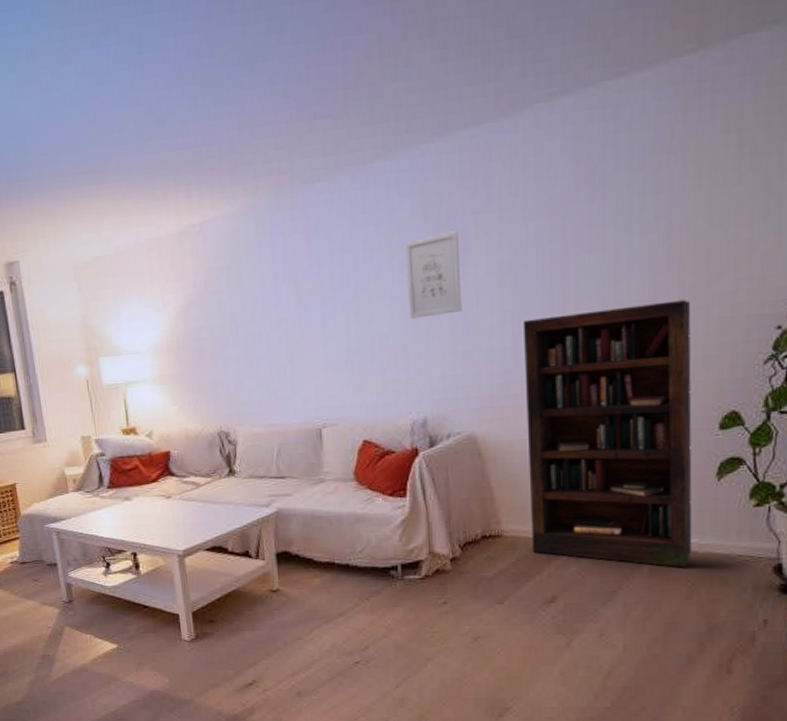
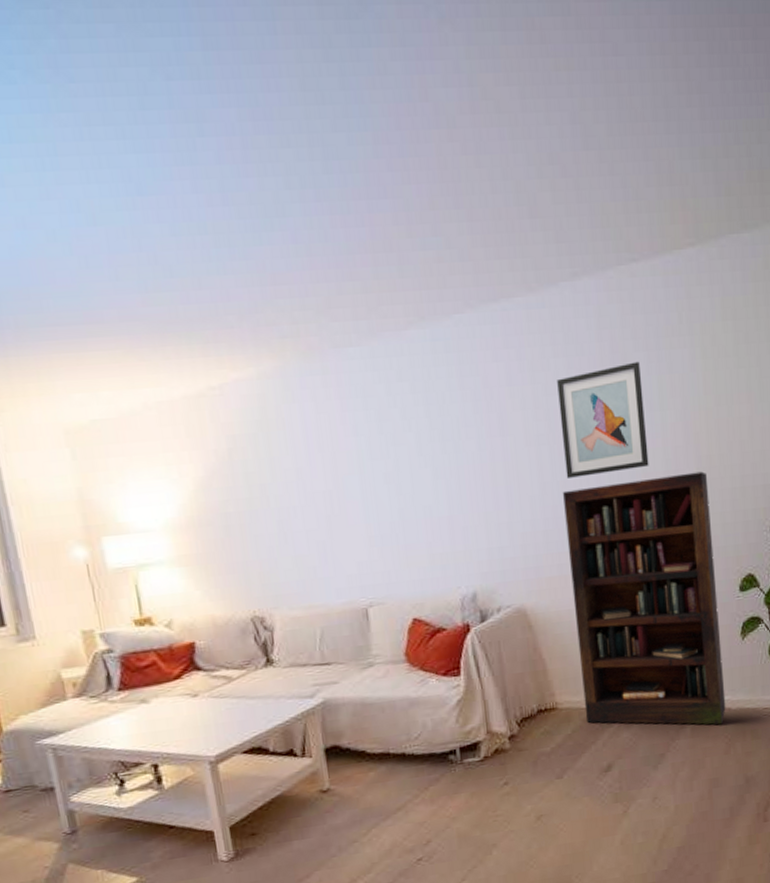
wall art: present [405,231,462,319] -> none [444,402,504,491]
wall art: none [525,183,623,307] -> present [557,361,649,478]

